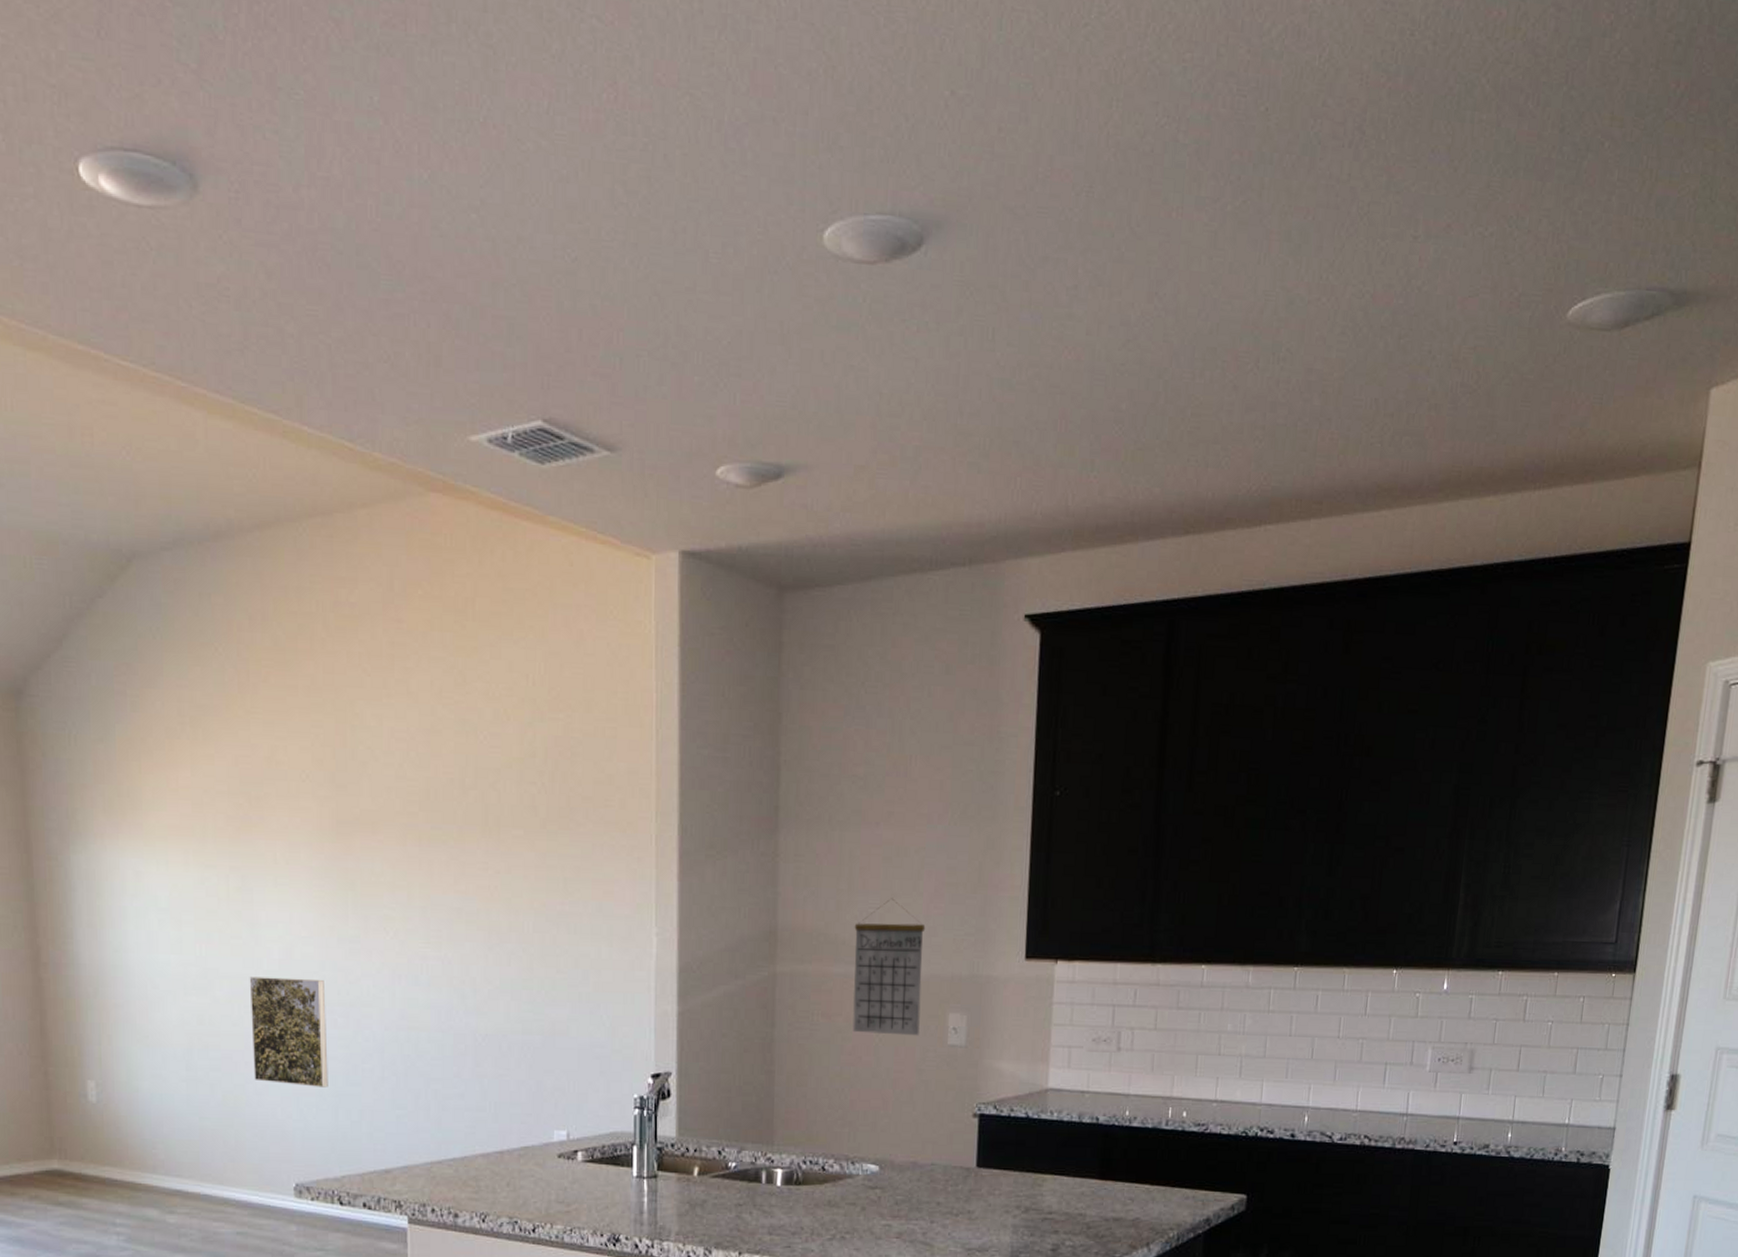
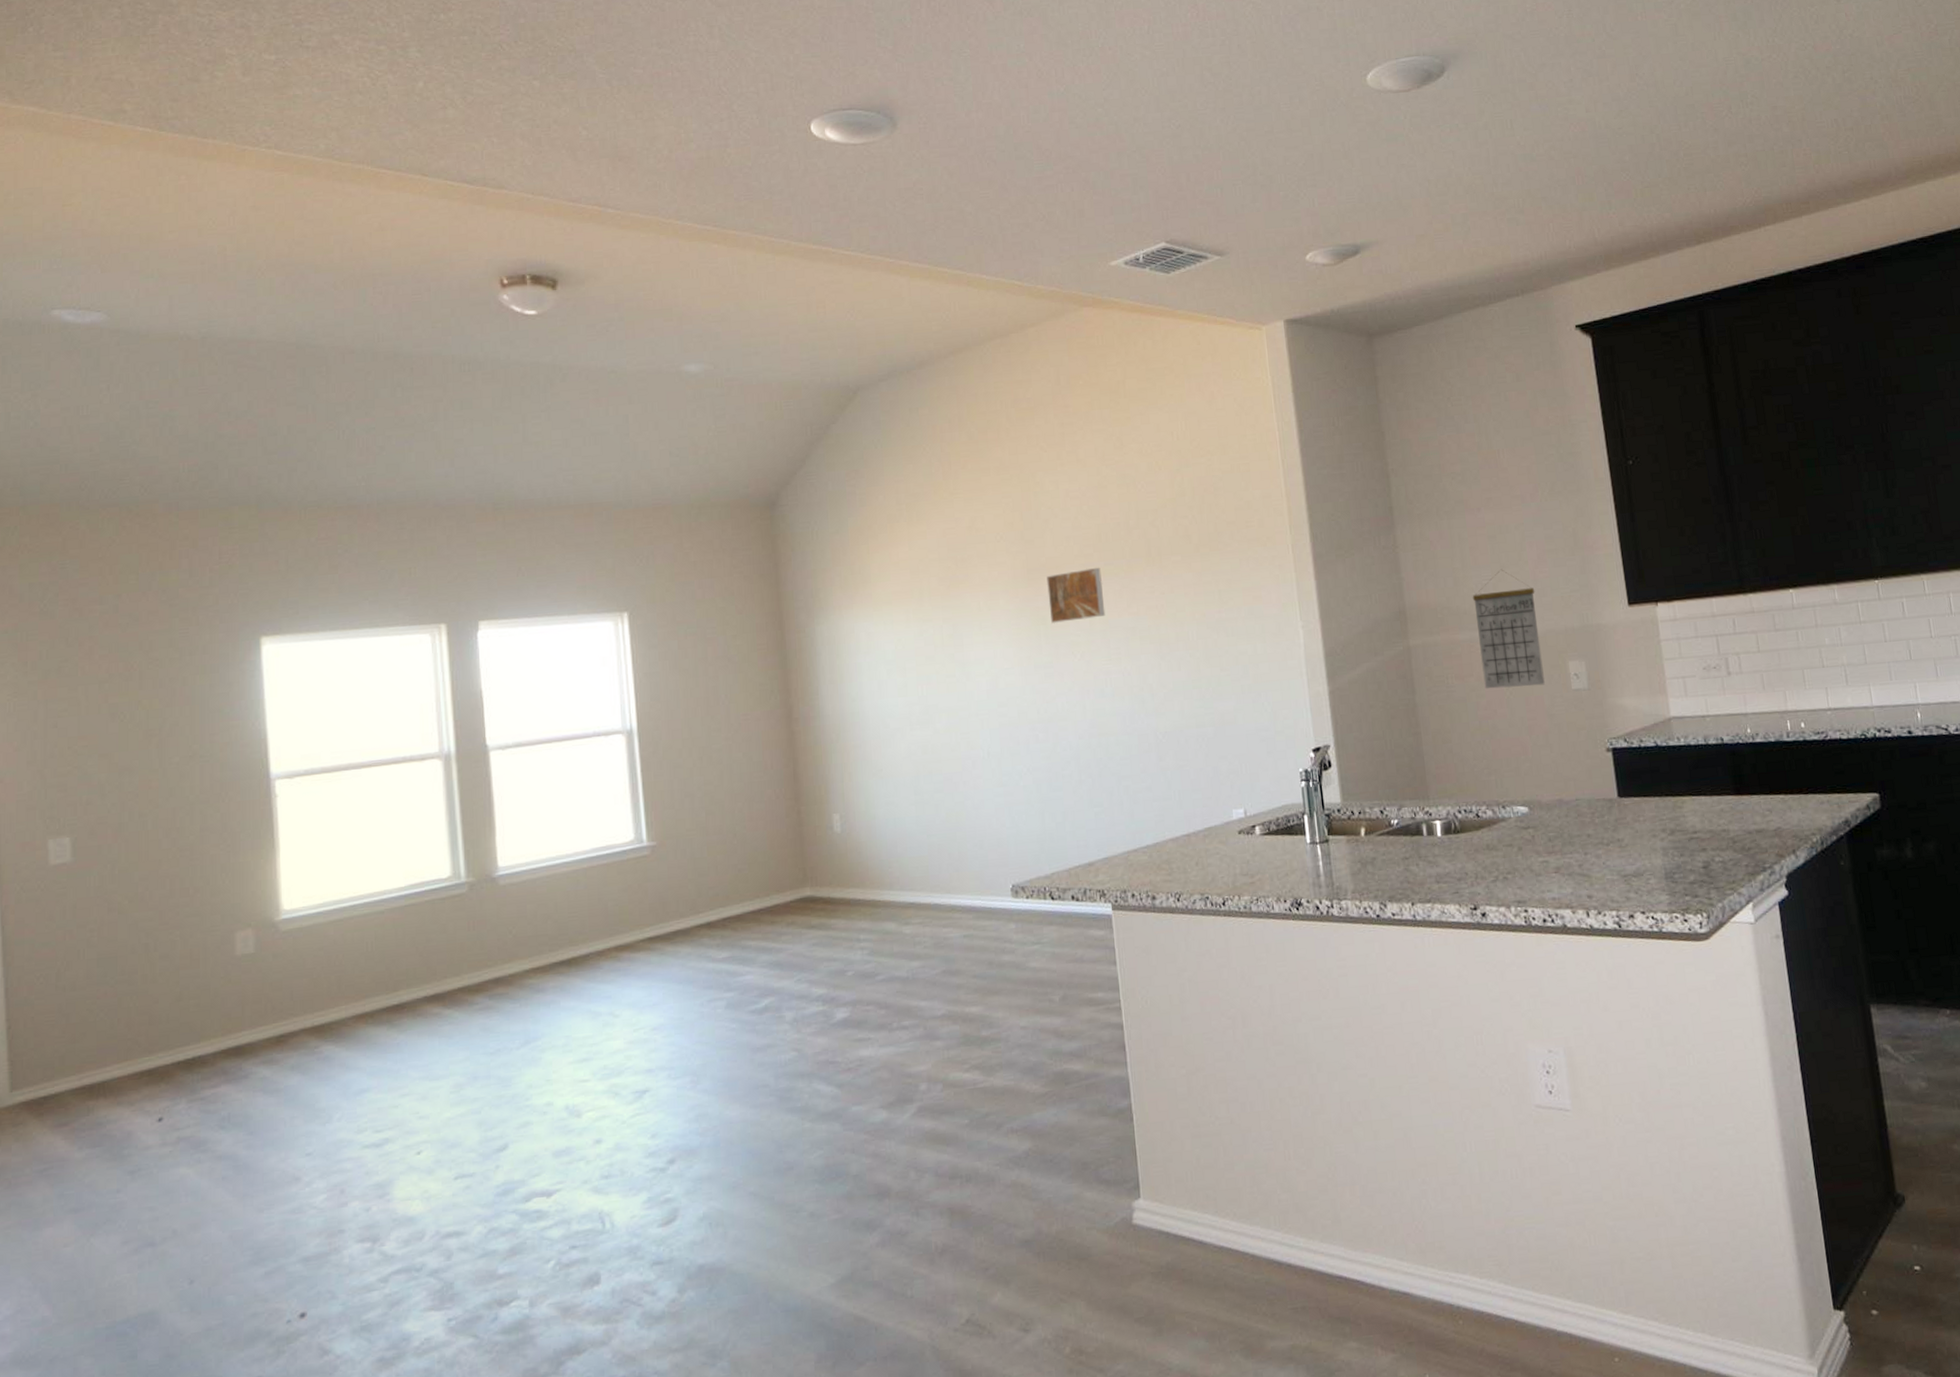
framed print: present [249,976,328,1088] -> none [963,702,1035,797]
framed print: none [358,829,427,892] -> present [1046,567,1106,624]

